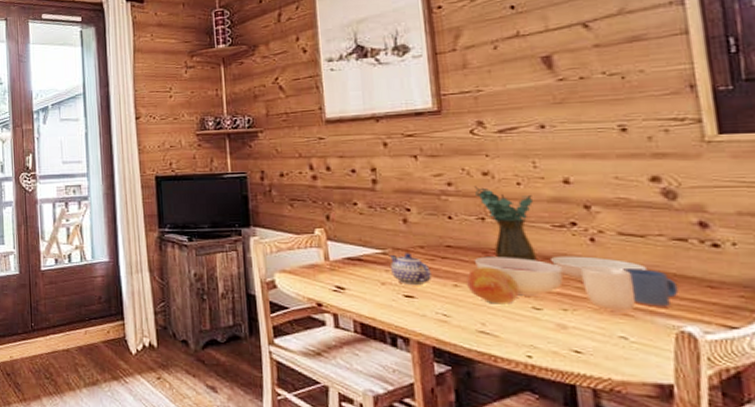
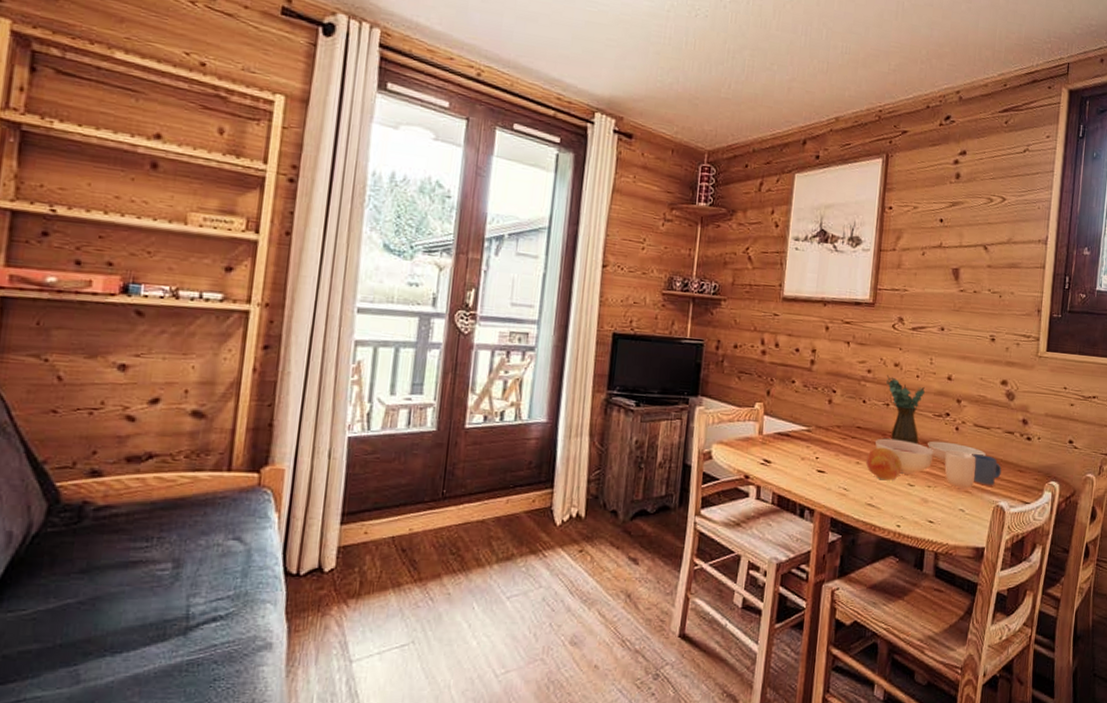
teapot: present [389,253,432,286] -> none [810,431,842,462]

